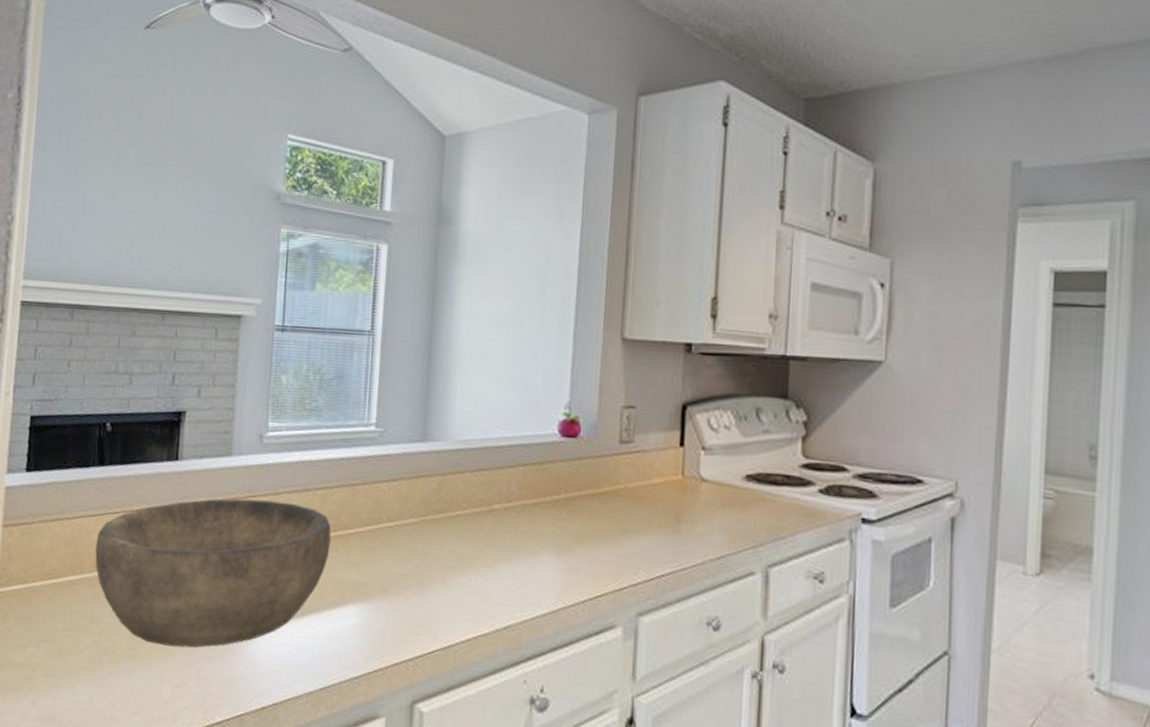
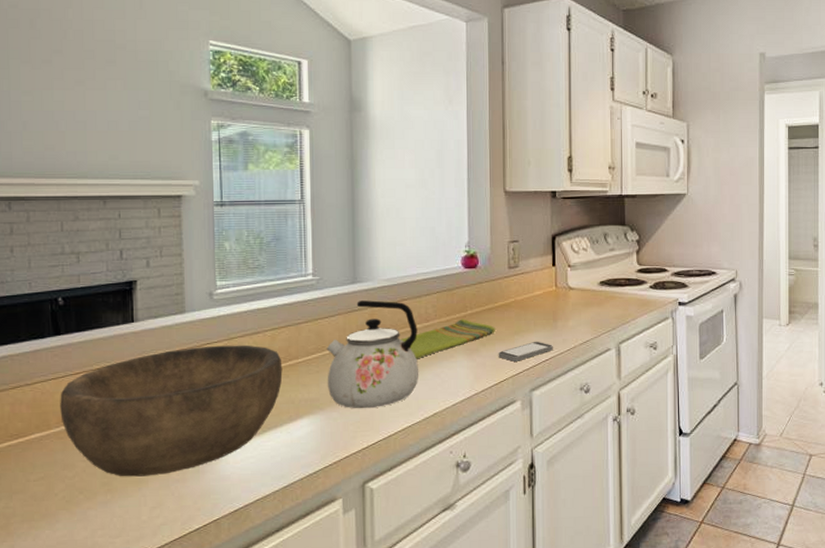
kettle: none [380,464,496,607] -> present [326,300,419,409]
dish towel: none [473,503,596,550] -> present [400,319,495,359]
smartphone: none [597,547,673,572] -> present [498,341,553,362]

